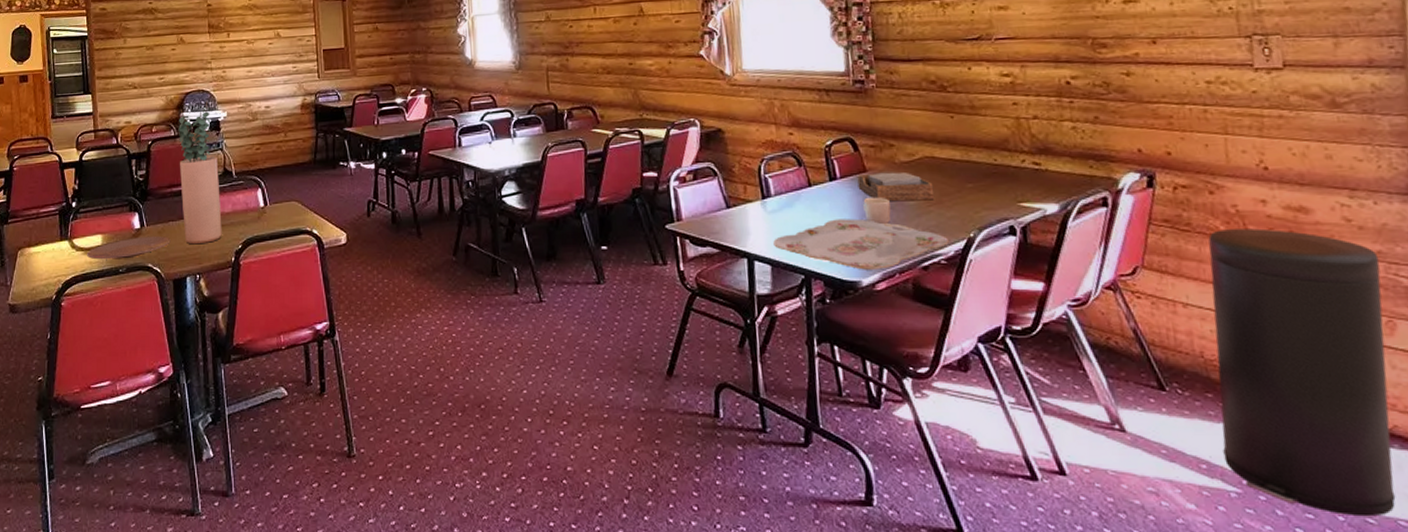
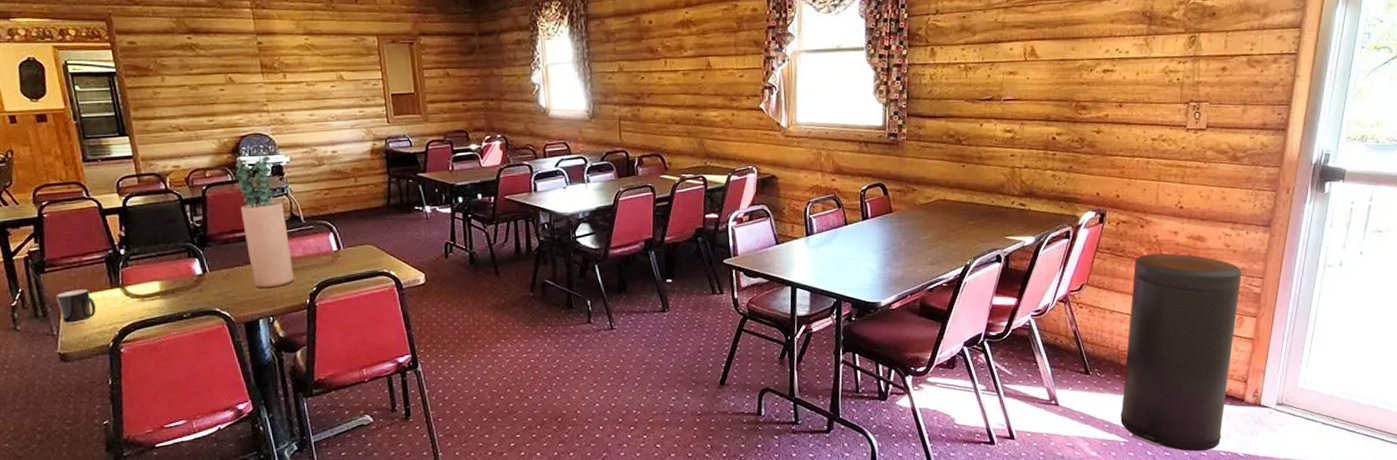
mug: none [13,241,45,276] -> present [55,289,96,325]
plate: present [86,235,171,260] -> none [143,281,238,307]
serving tray: present [773,218,949,270] -> none [813,251,950,293]
napkin holder: present [857,172,935,202] -> none [884,212,944,237]
cup: present [863,196,891,225] -> none [887,233,909,256]

